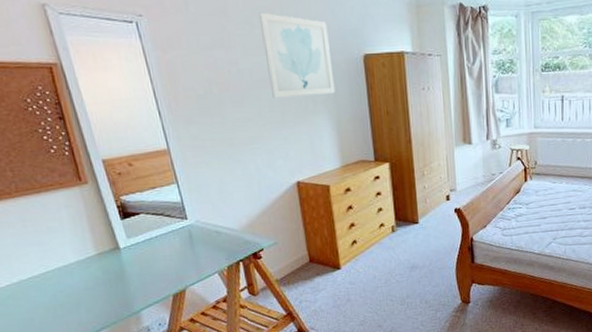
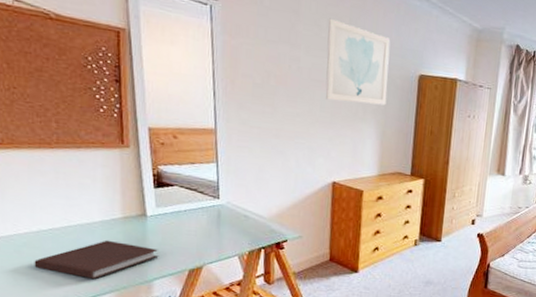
notebook: none [22,278,141,320] -> present [34,240,159,279]

